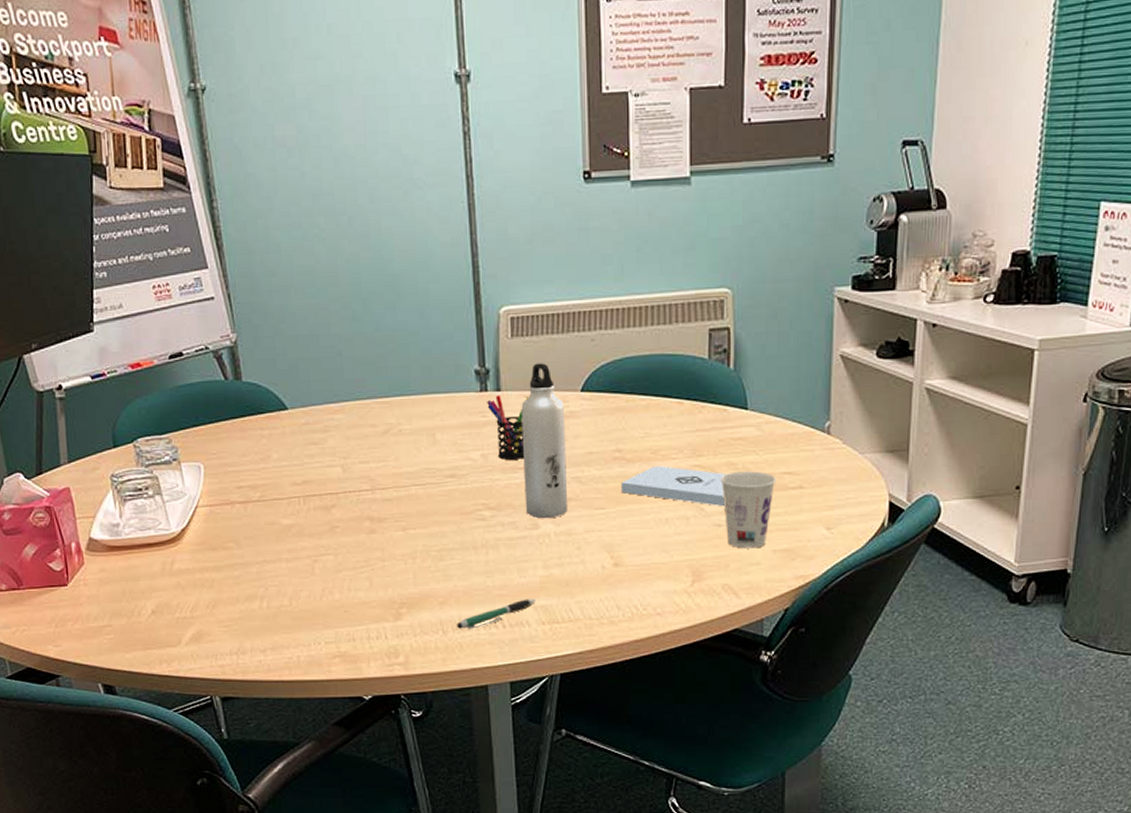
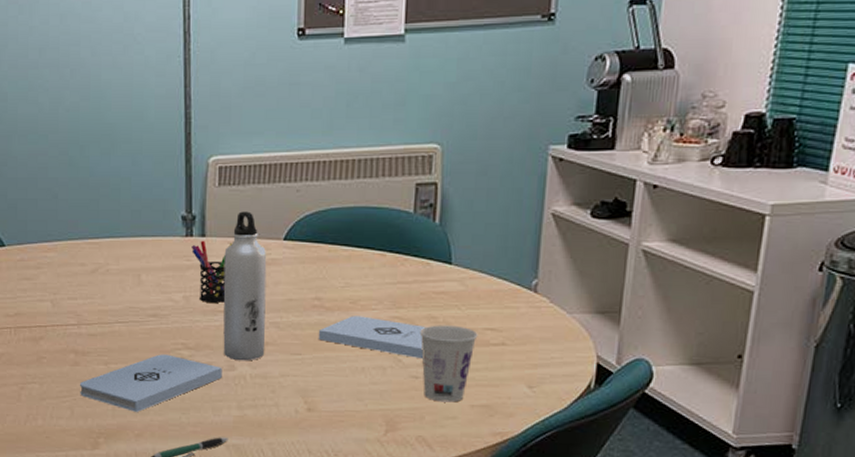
notepad: none [378,516,526,578] -> present [80,354,222,412]

